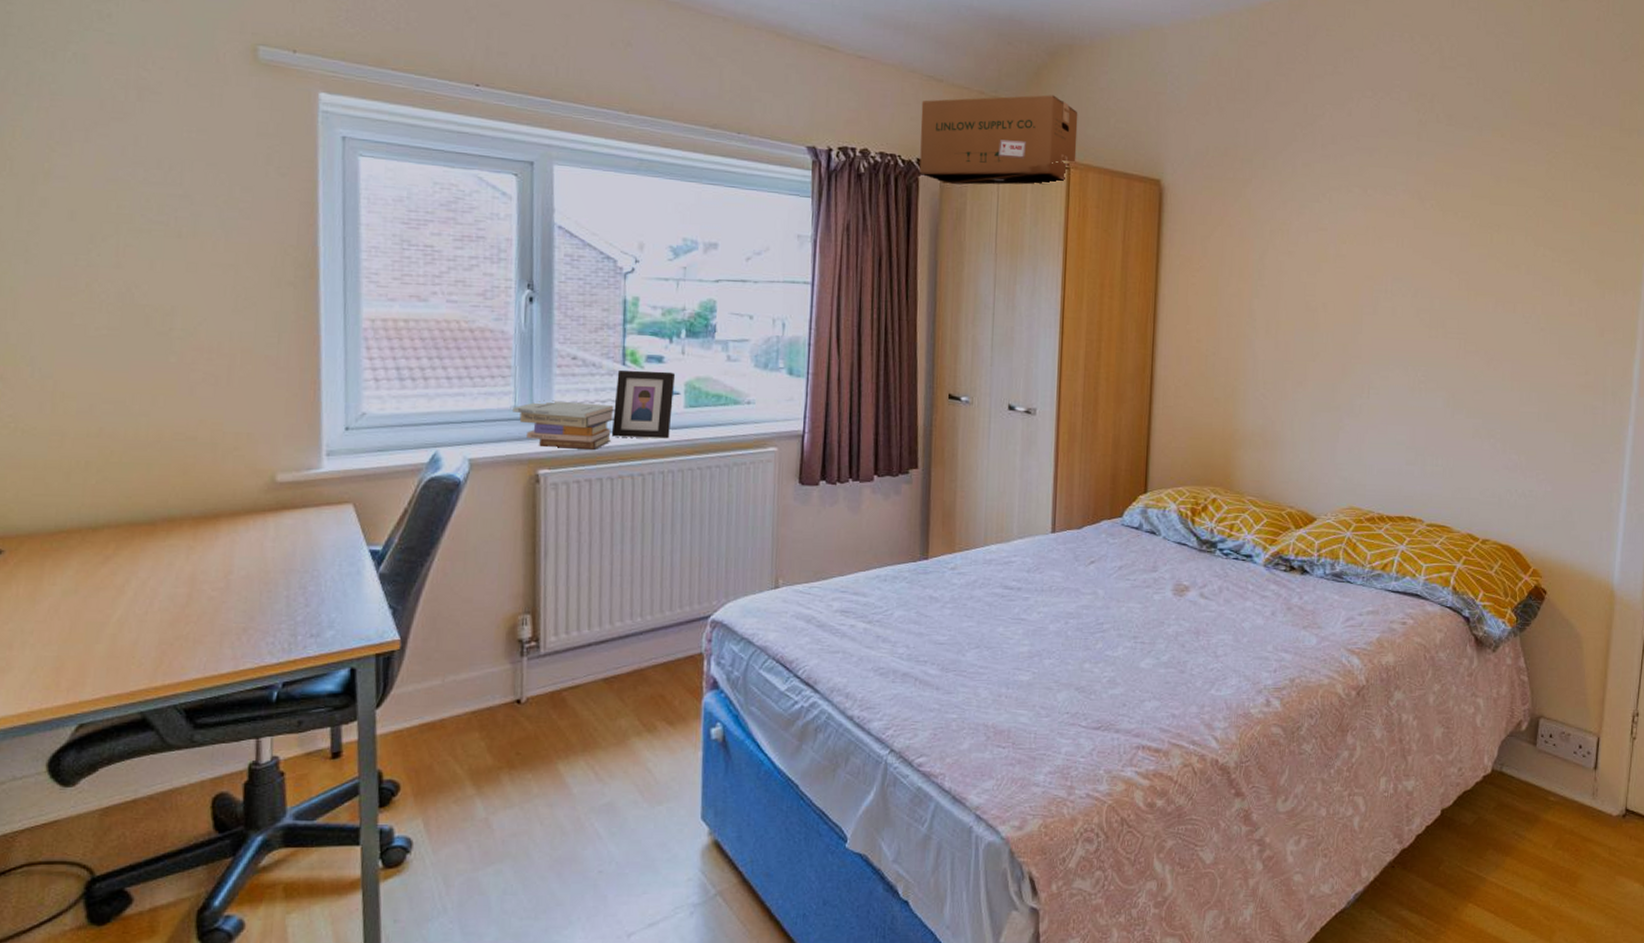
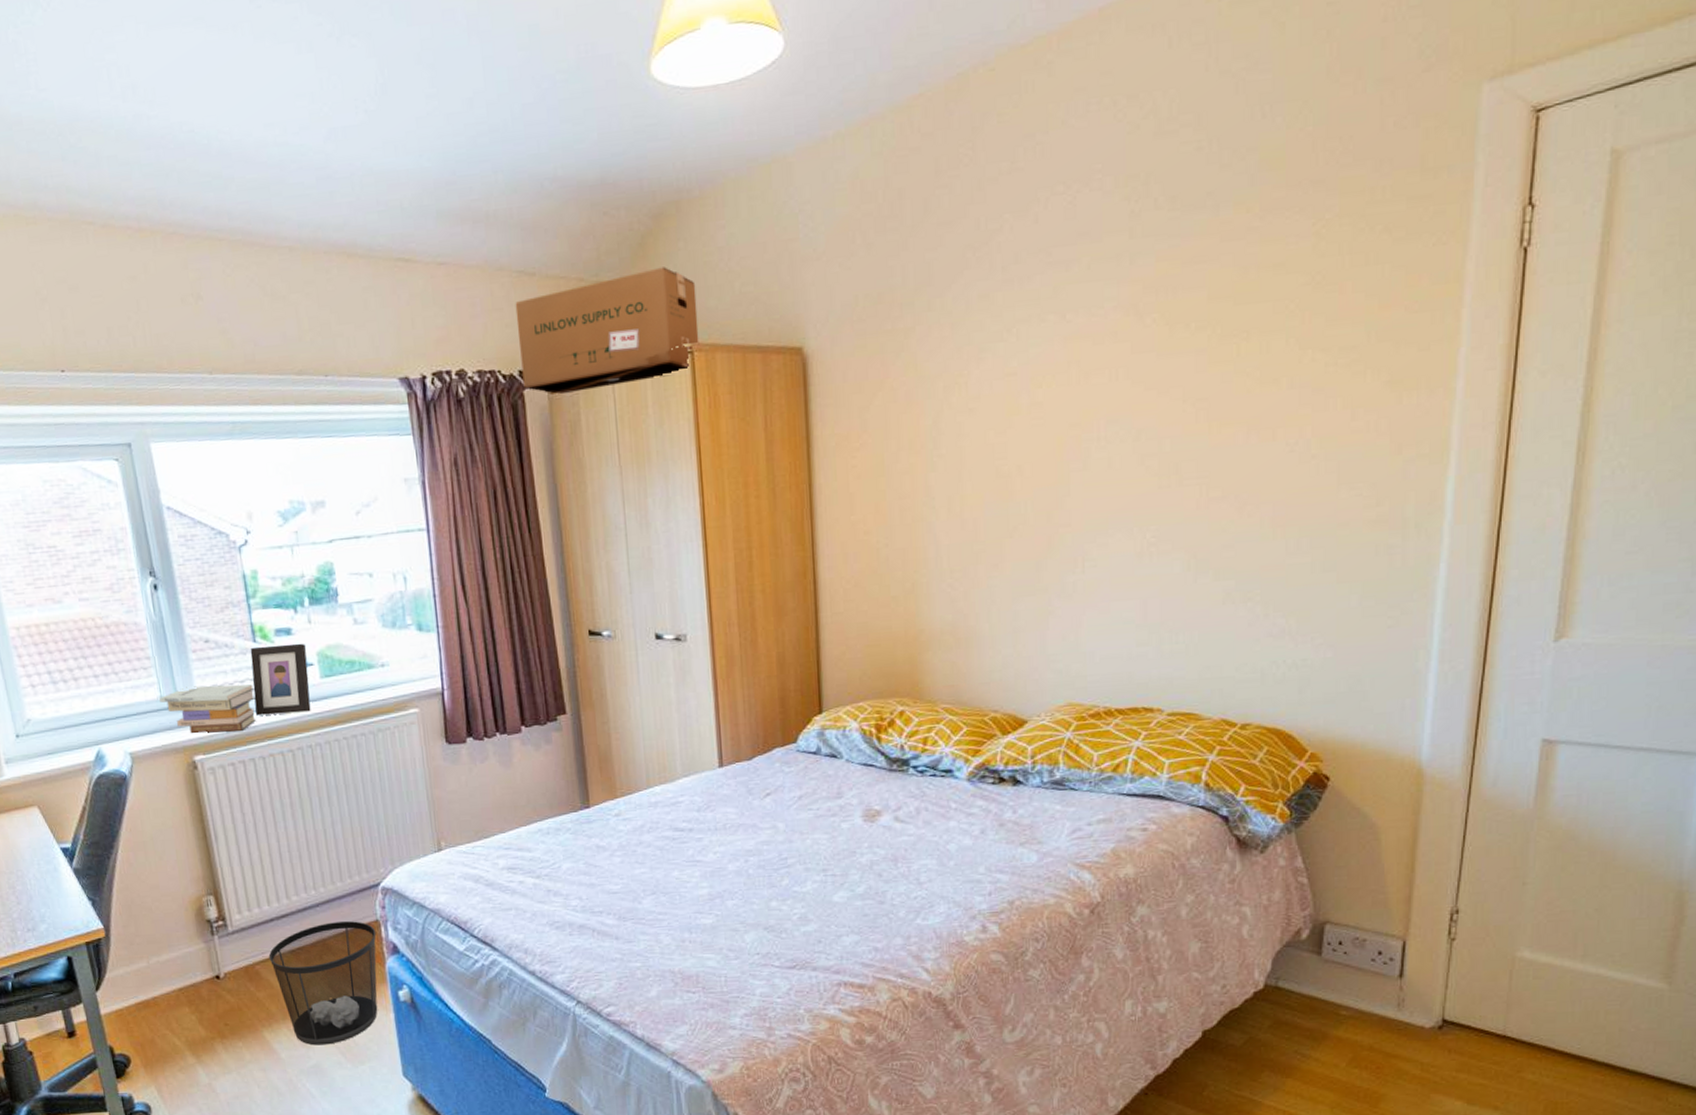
waste bin: none [579,652,698,782] -> present [268,921,378,1046]

